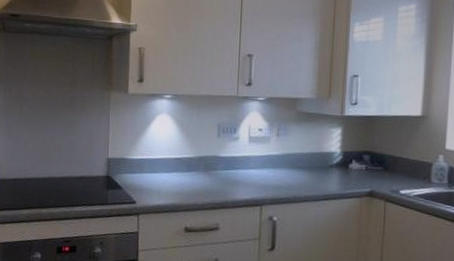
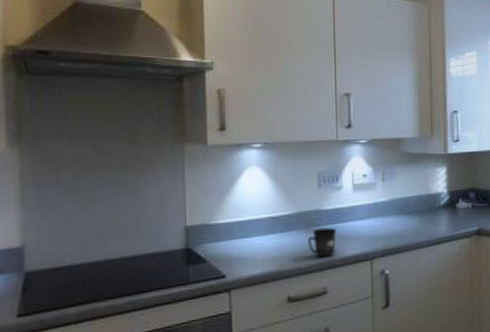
mug: none [205,172,232,198] -> present [307,227,337,257]

